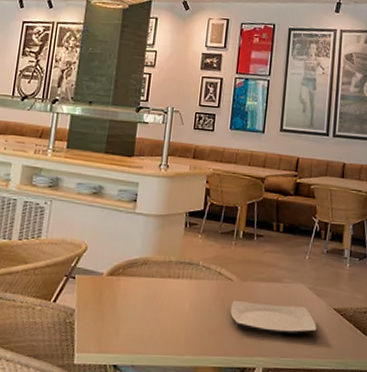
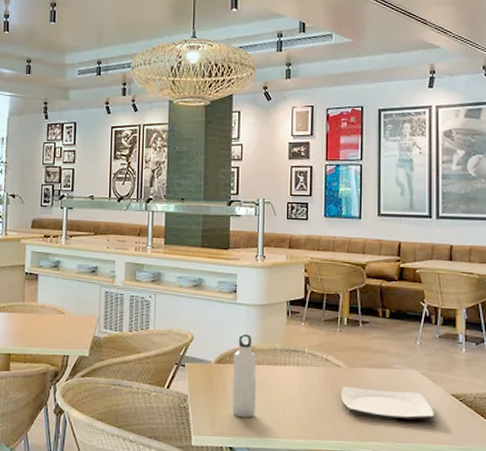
water bottle: none [120,245,150,334] -> present [233,333,256,418]

